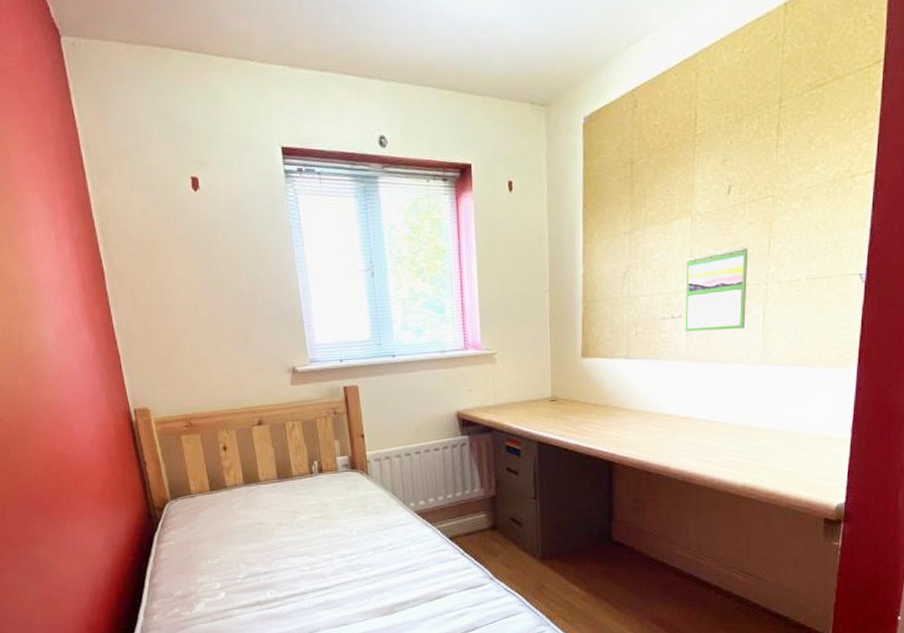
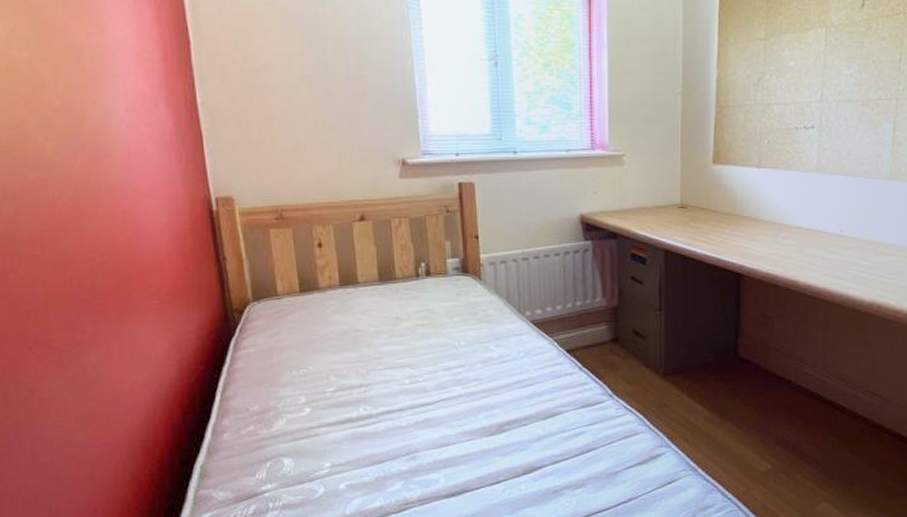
calendar: present [685,246,748,332] -> none [817,61,880,144]

